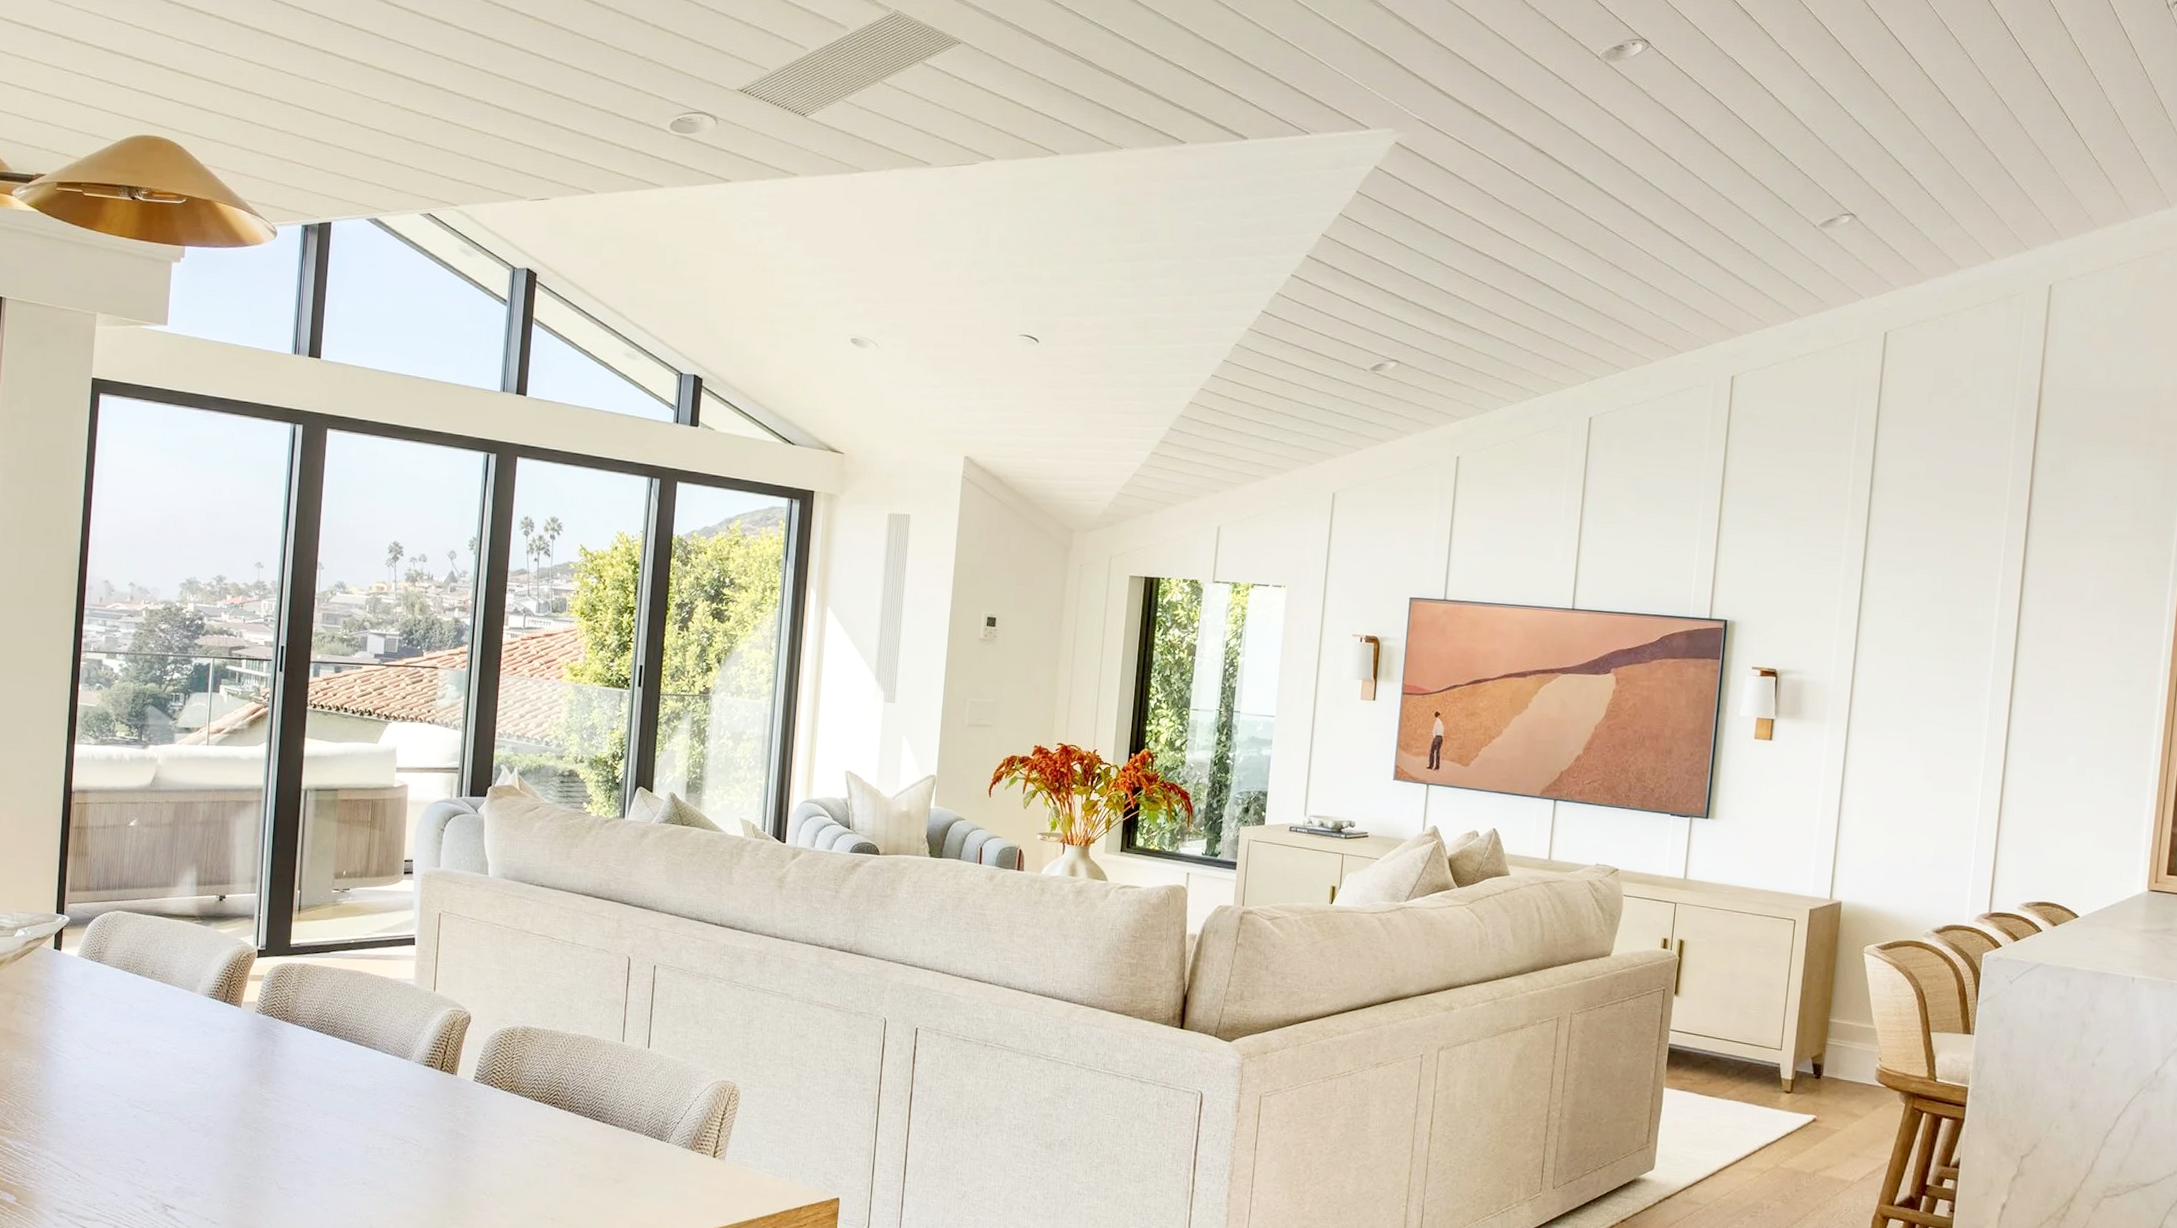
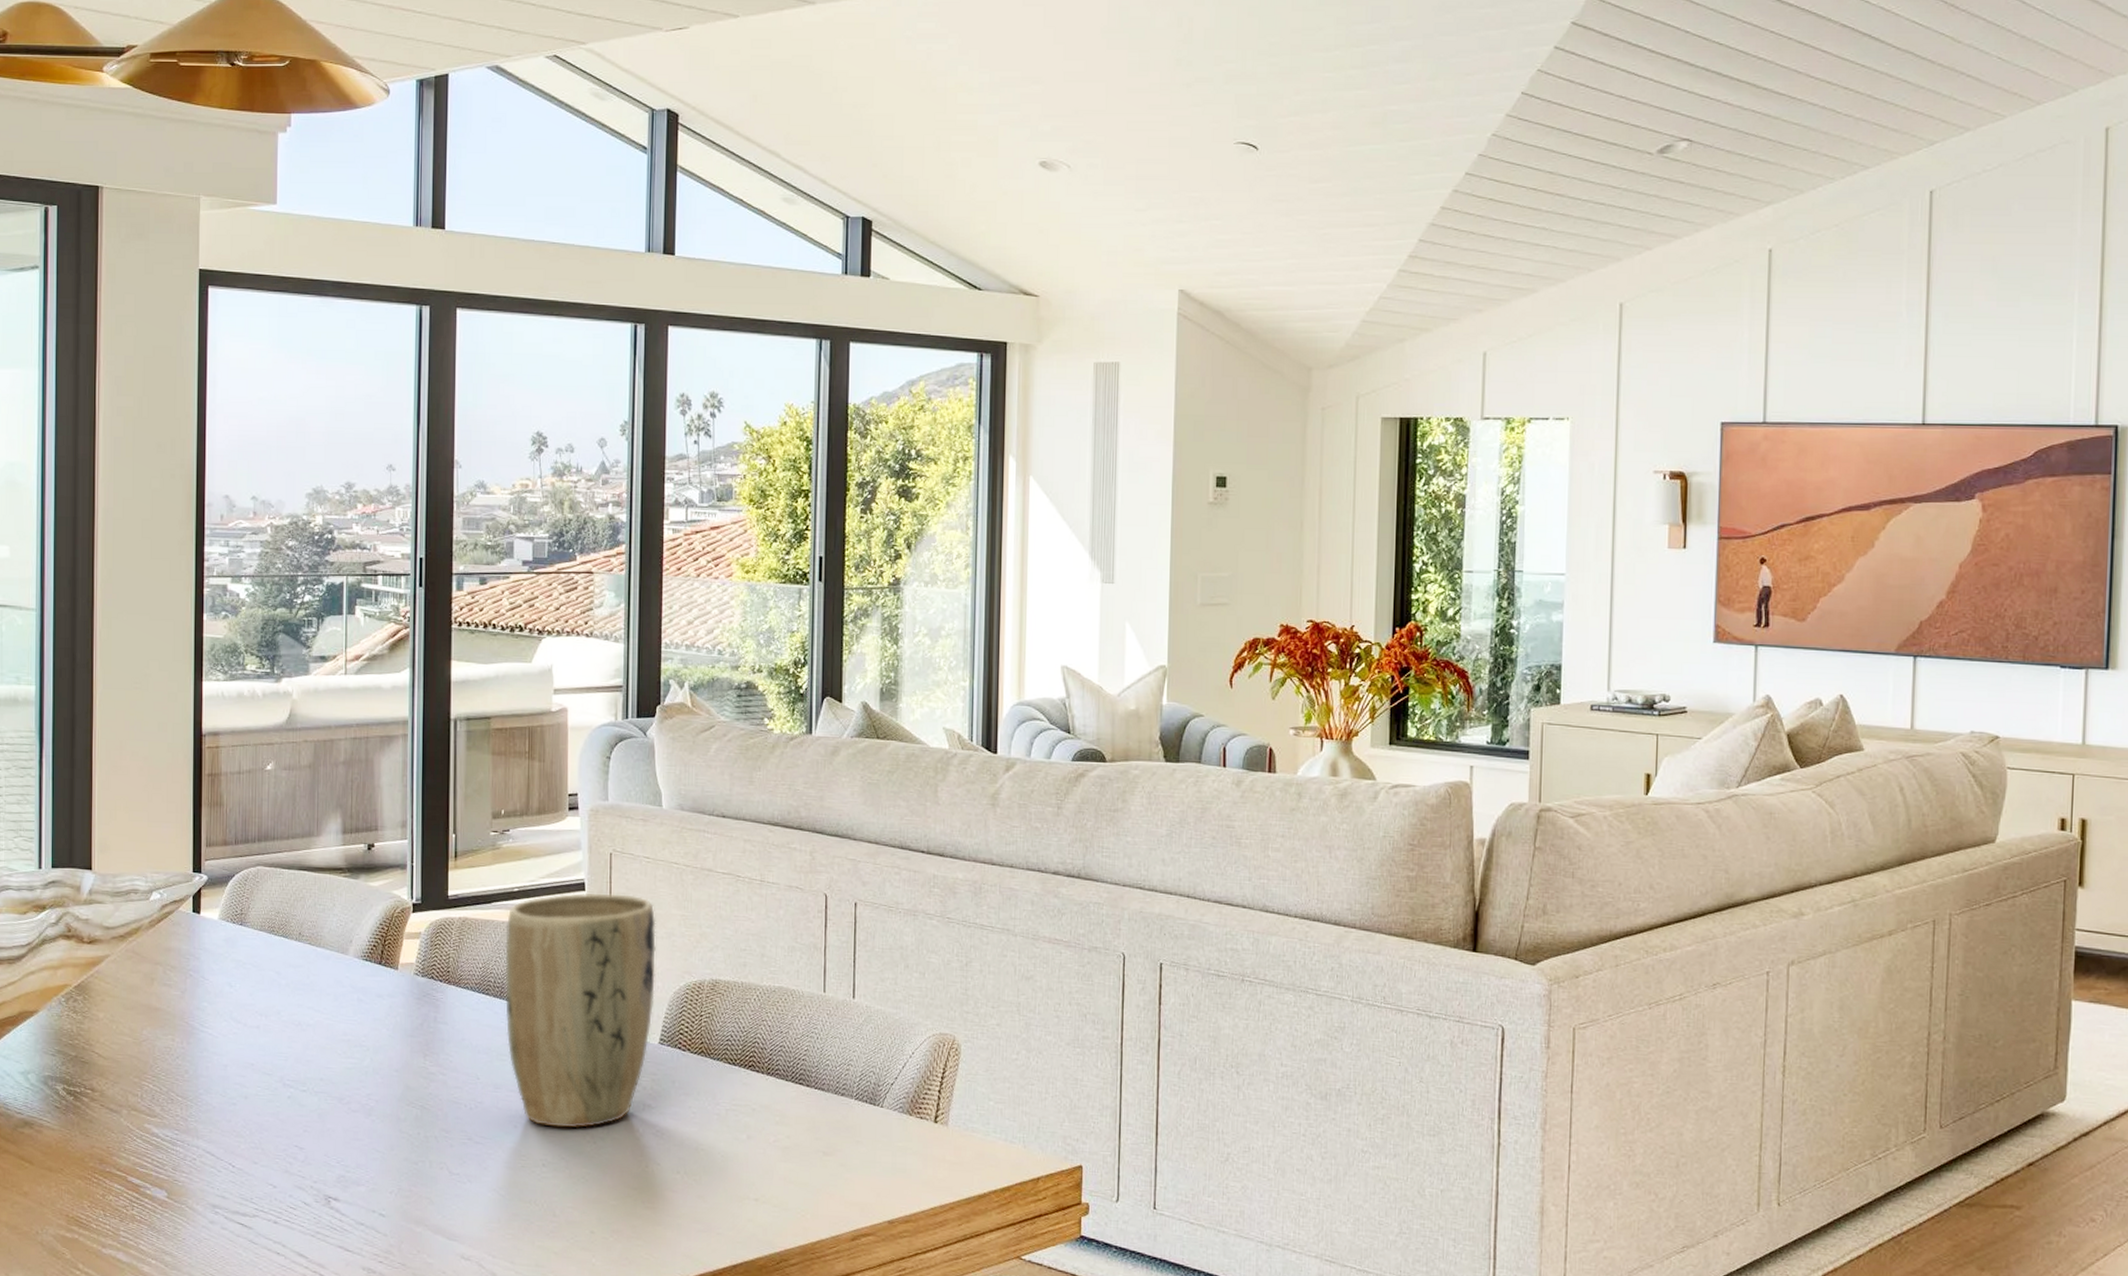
plant pot: none [337,946,477,1152] -> present [505,892,656,1129]

